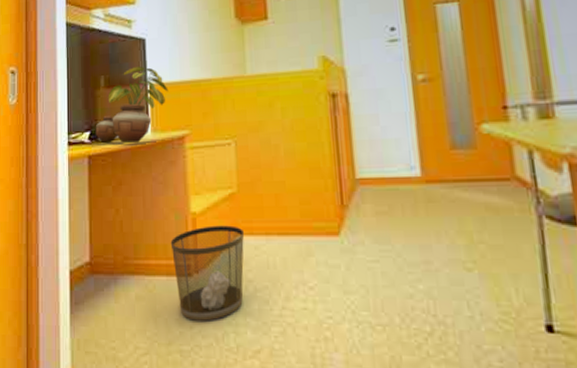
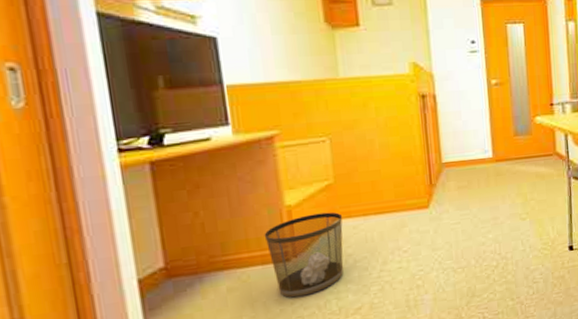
potted plant: present [95,66,169,144] -> none [156,67,251,148]

